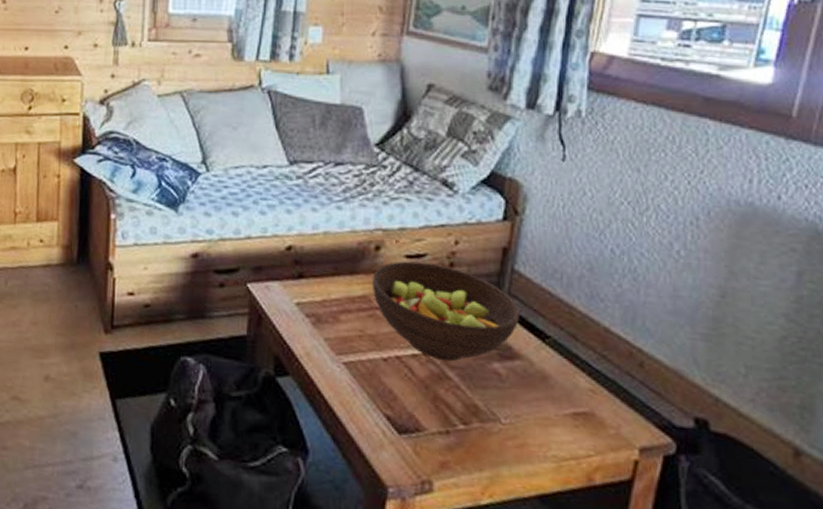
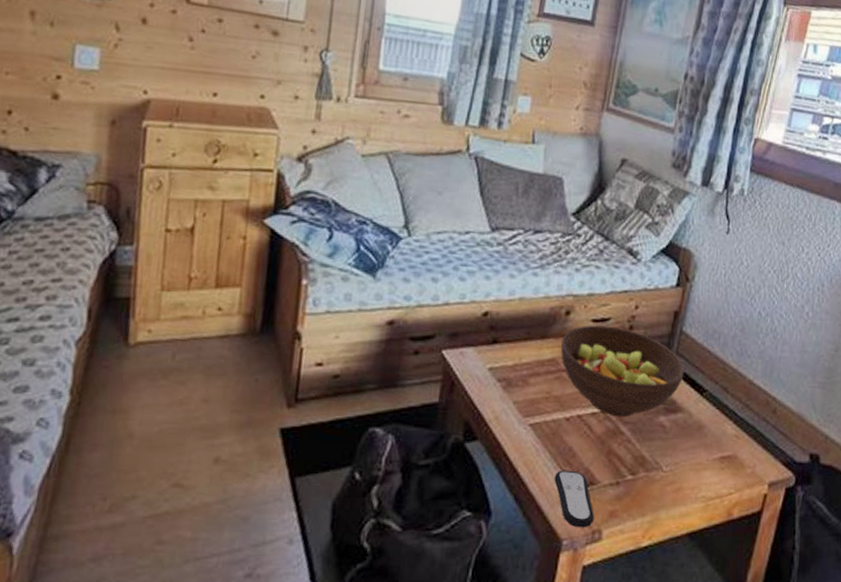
remote control: none [374,413,422,477] -> present [554,470,594,528]

